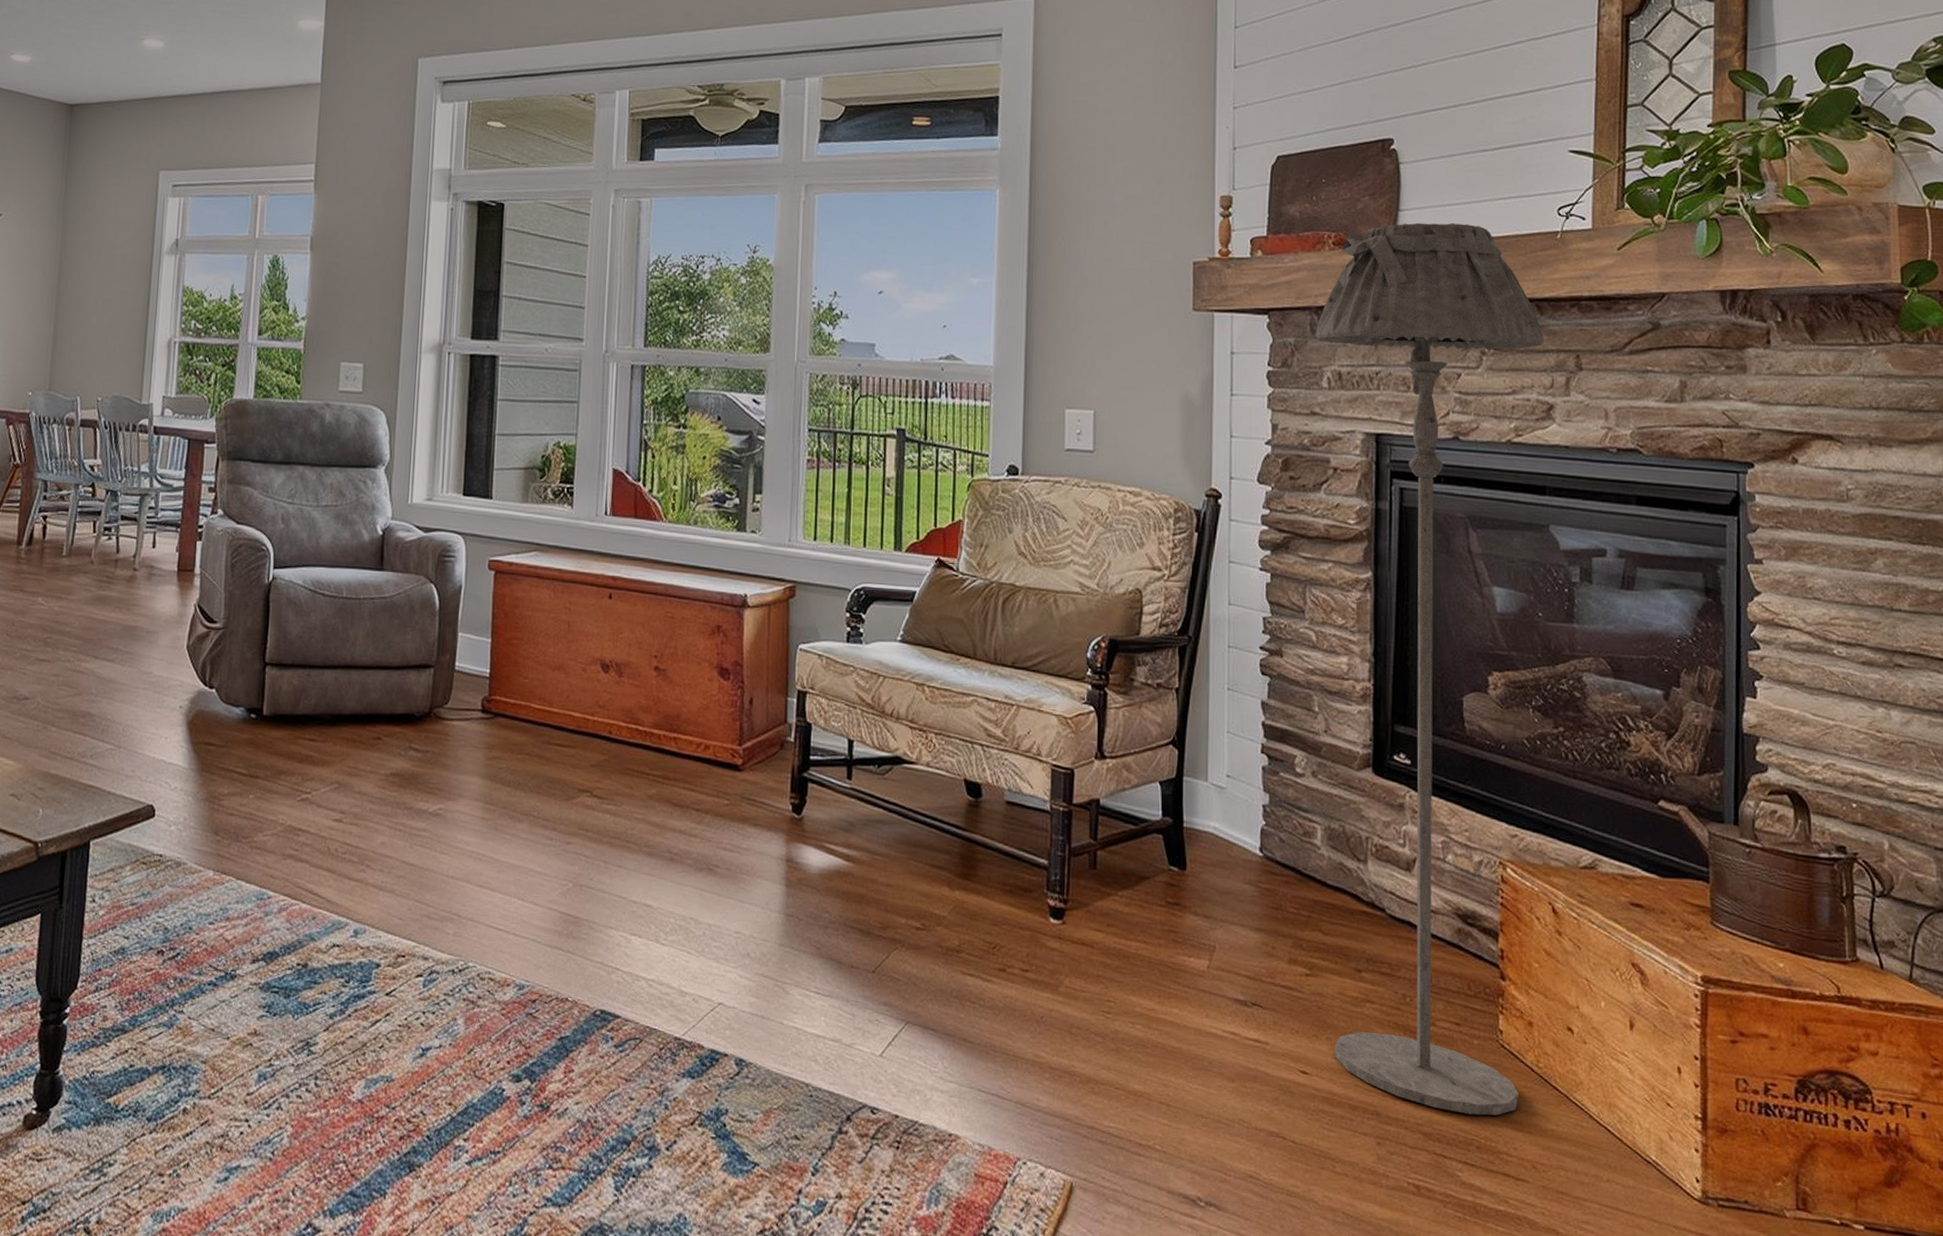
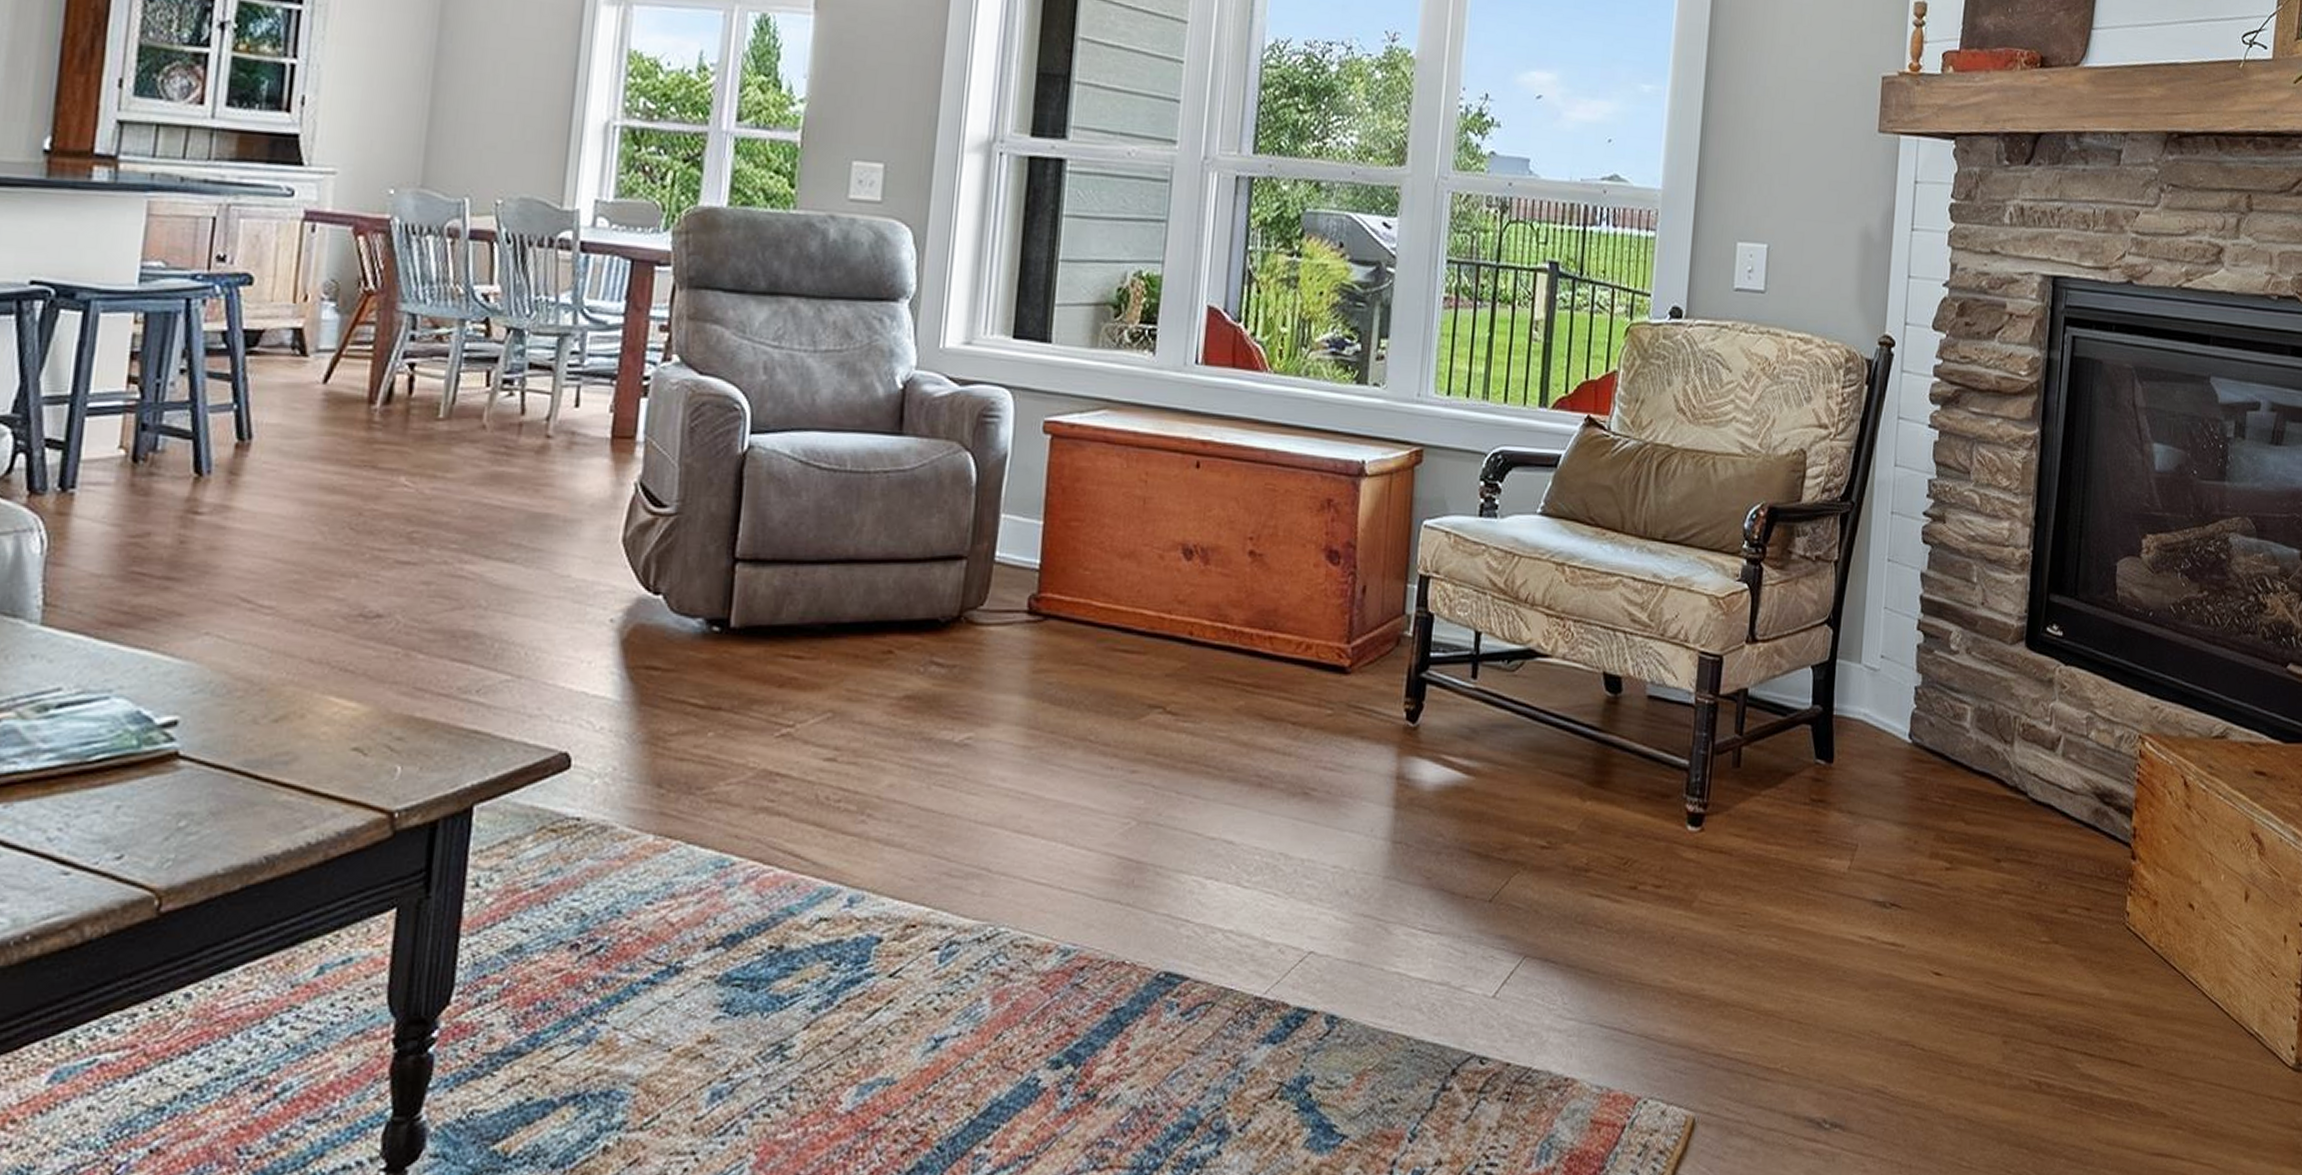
floor lamp: present [1316,222,1545,1116] -> none [1968,43,2221,1003]

